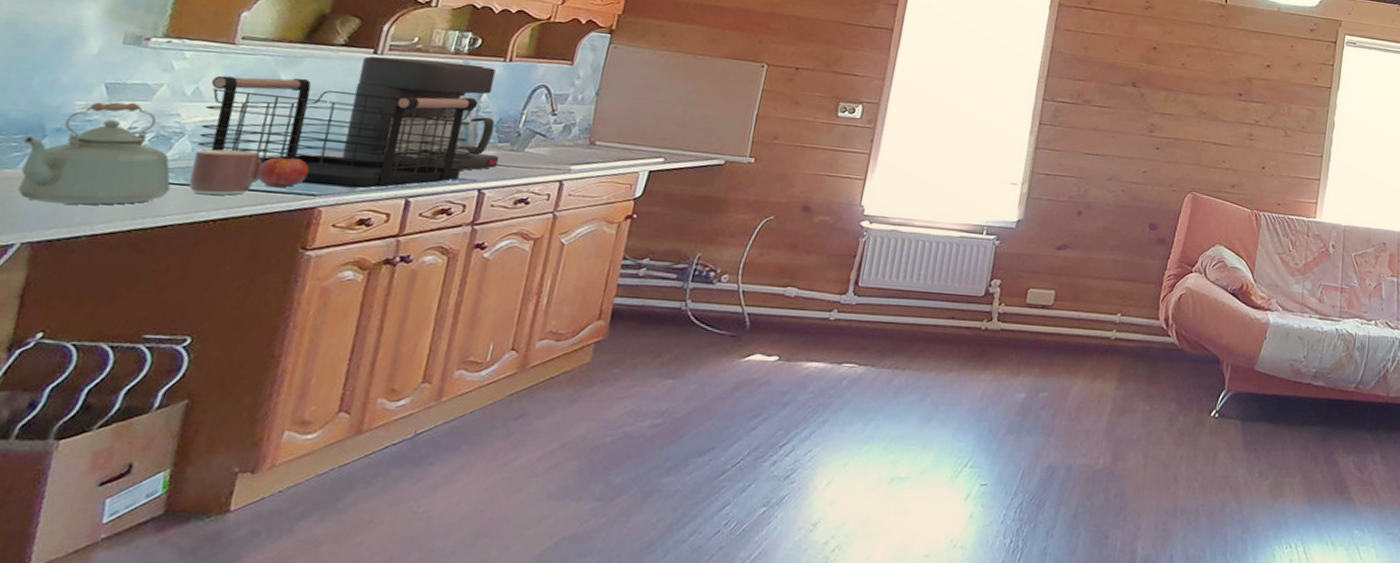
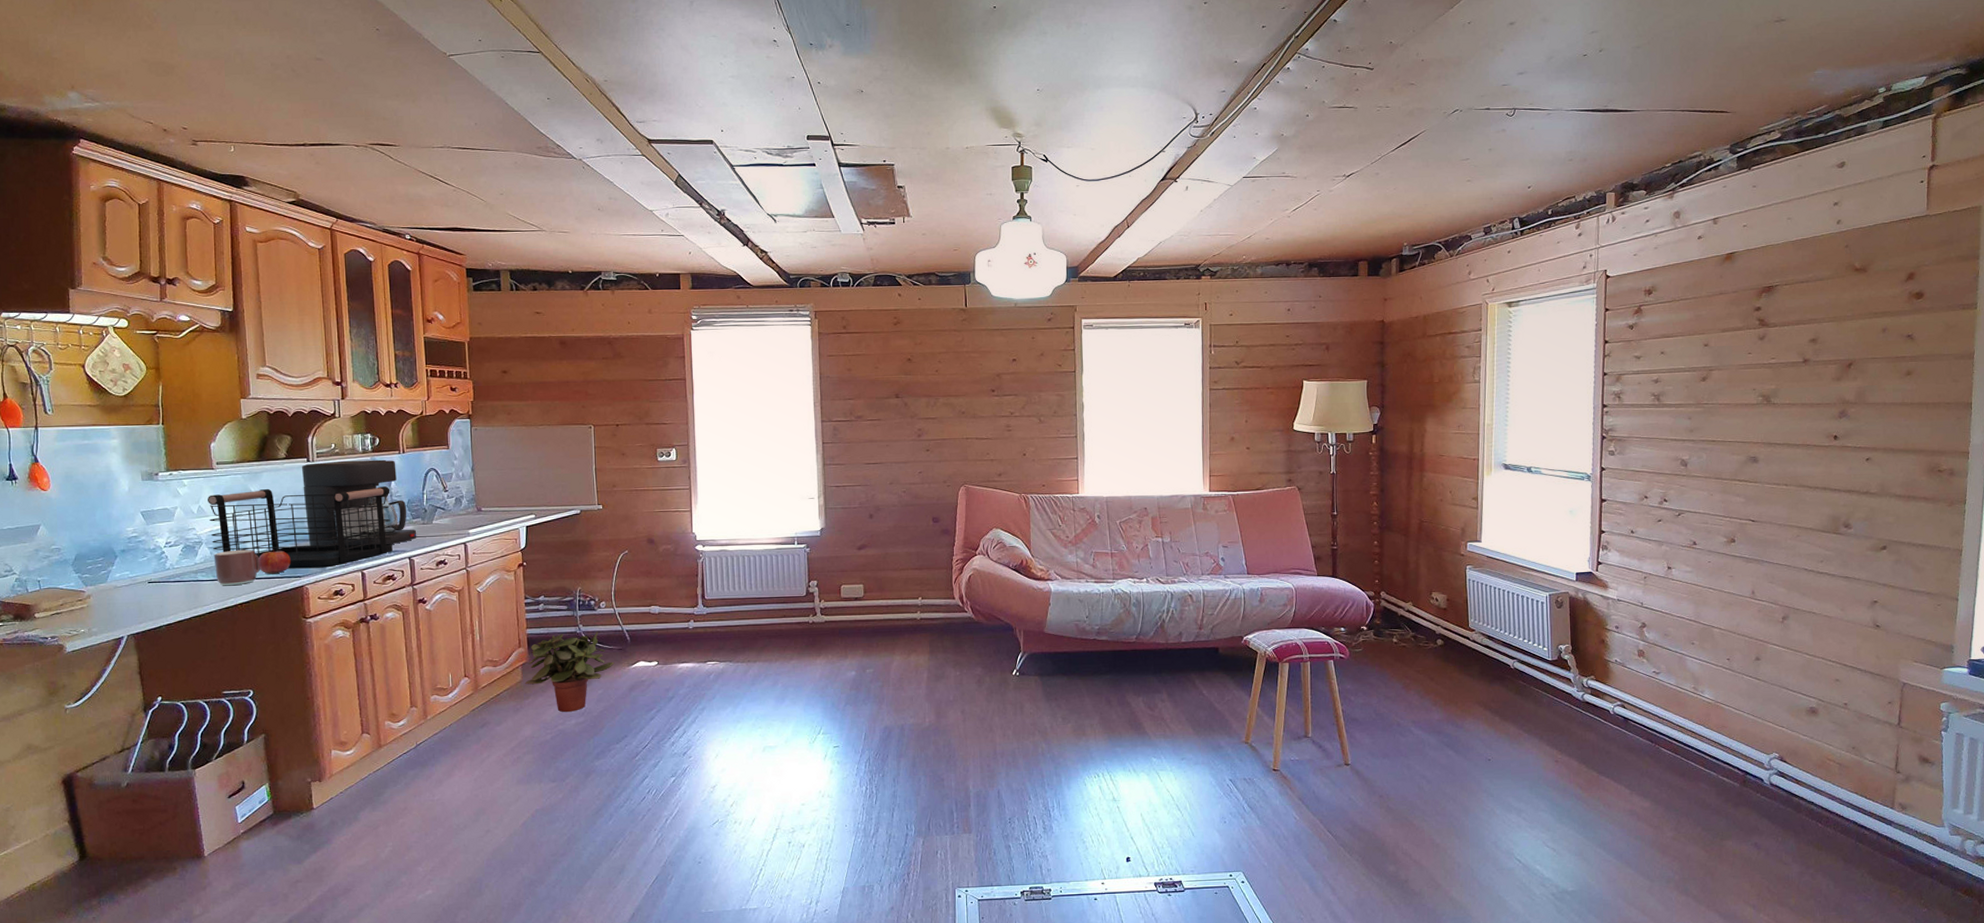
kettle: present [17,102,171,205] -> none [104,523,206,605]
potted plant: none [592,308,722,409] -> present [524,632,615,712]

